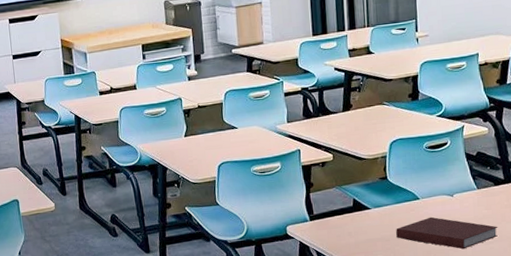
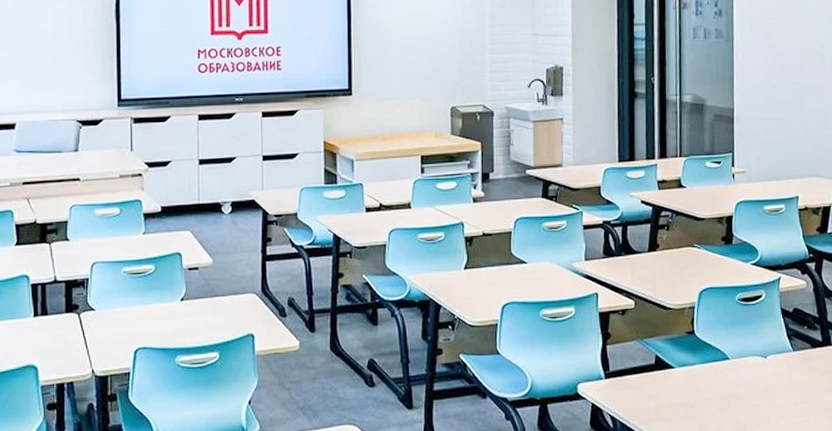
notebook: present [396,217,498,249] -> none [702,381,814,421]

